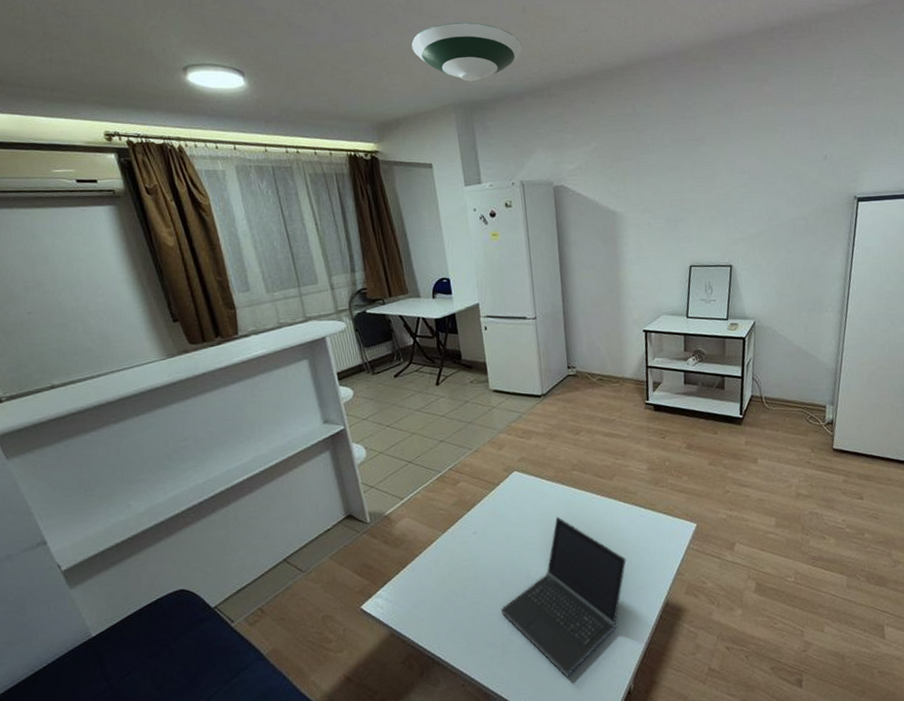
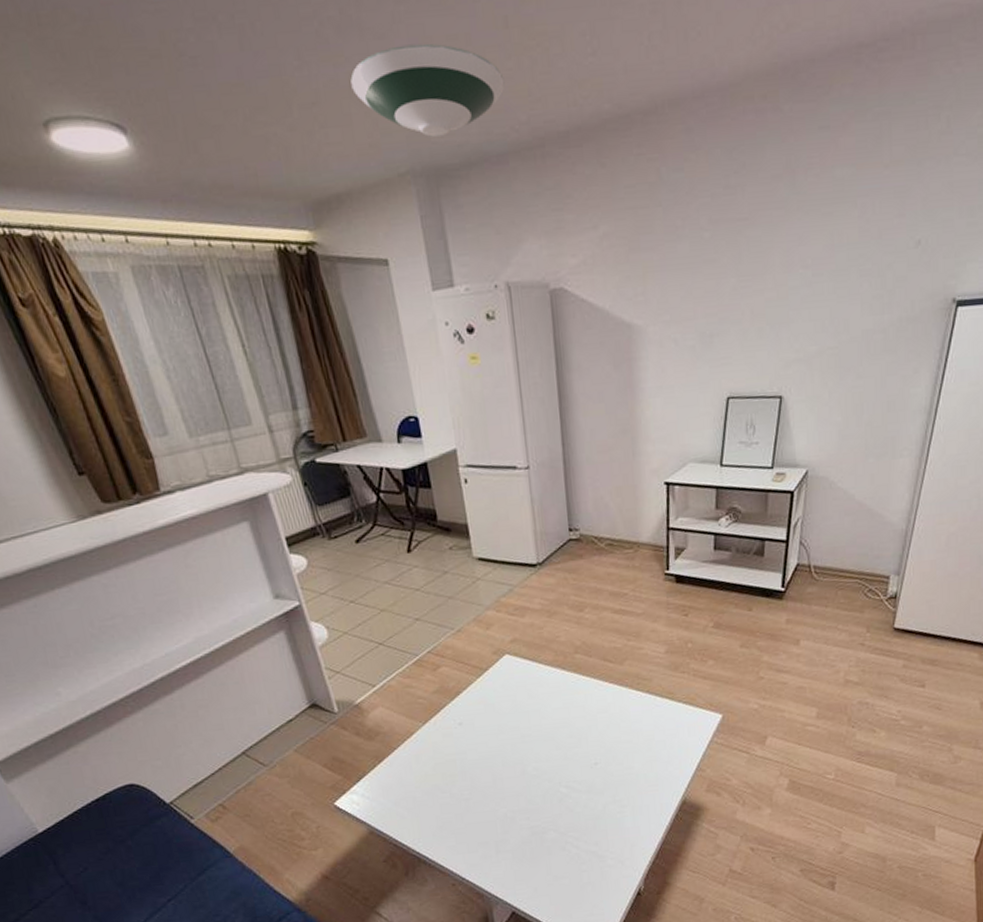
laptop computer: present [501,516,627,677] -> none [494,706,638,878]

